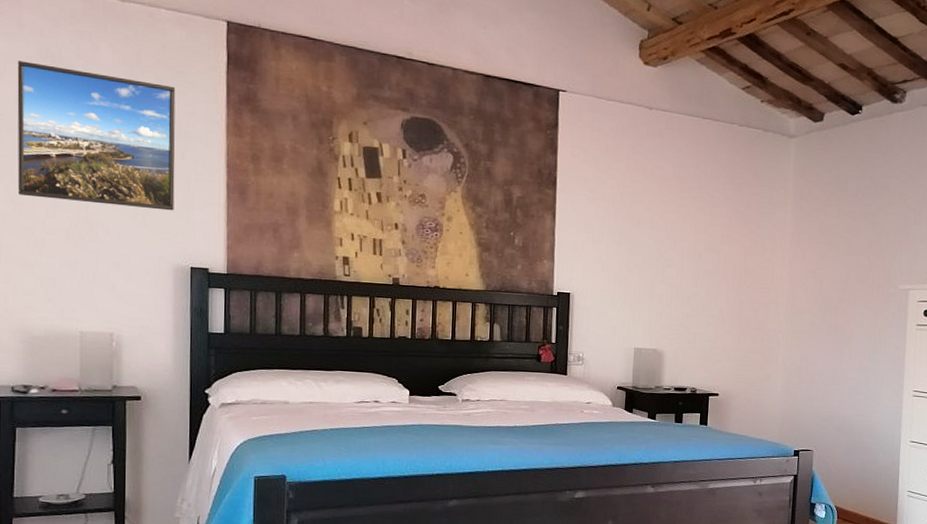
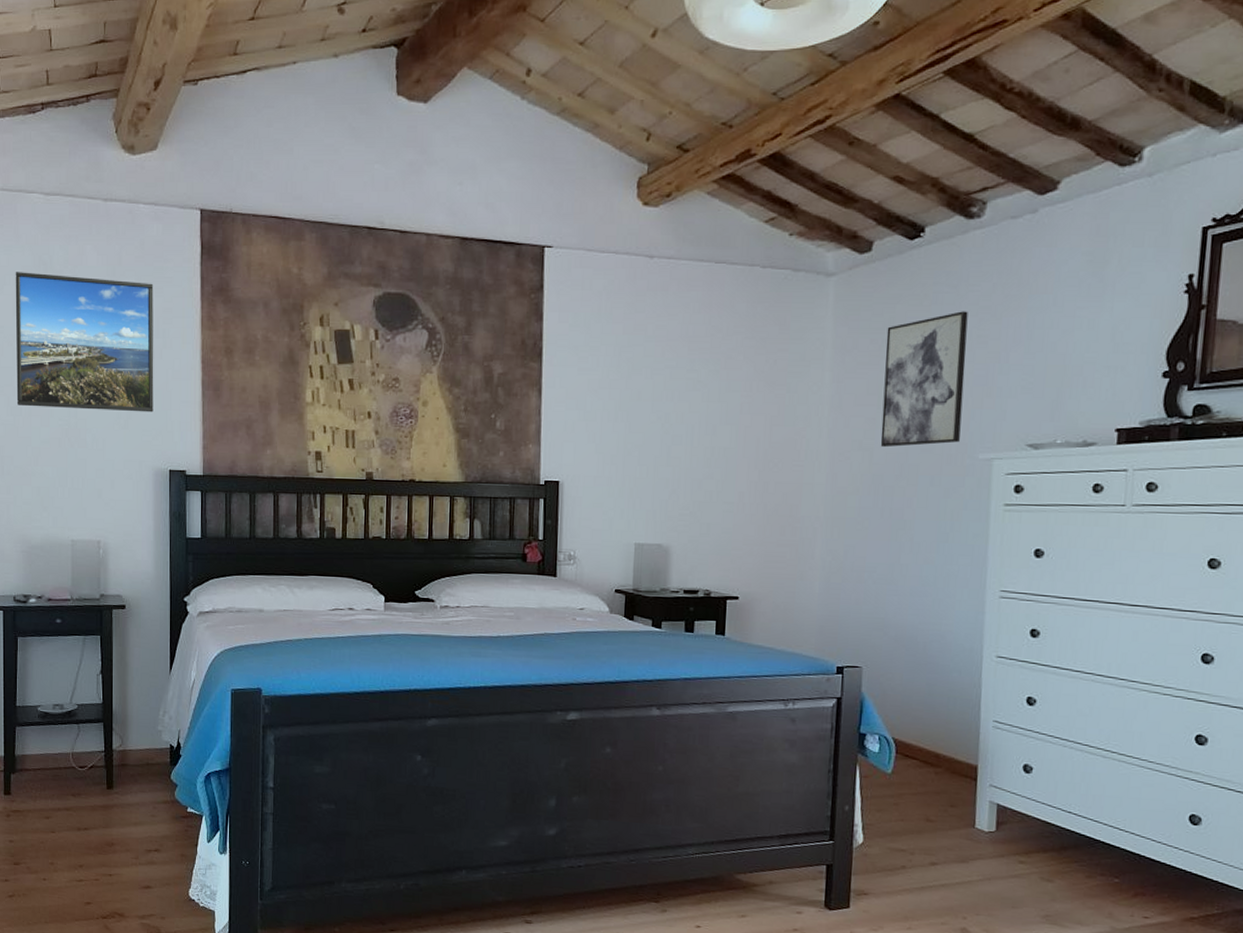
wall art: none [828,174,893,277] -> present [880,311,968,448]

